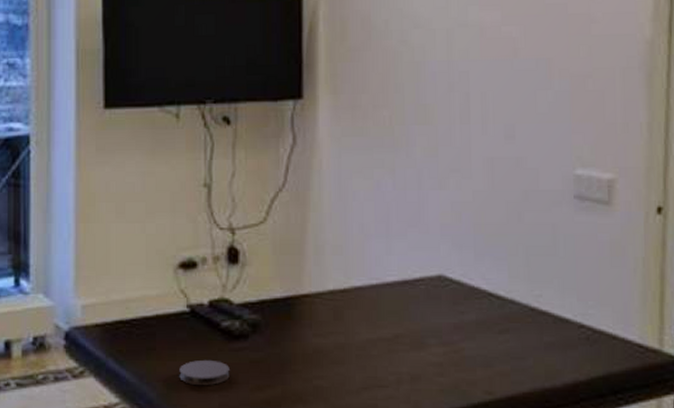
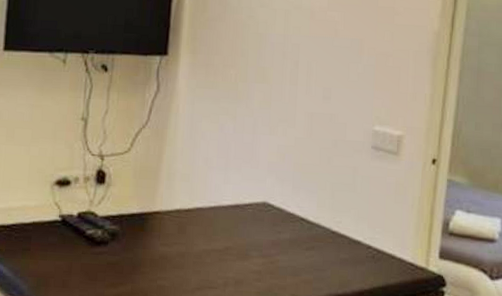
coaster: present [179,359,230,385] -> none [48,260,90,281]

